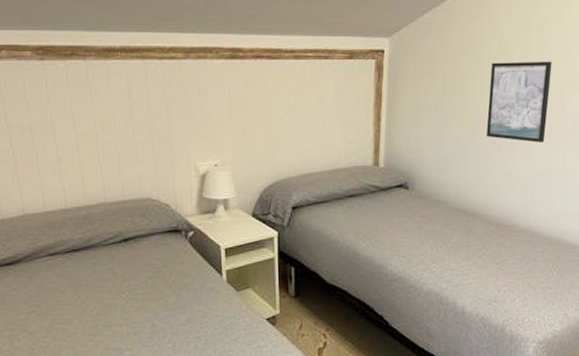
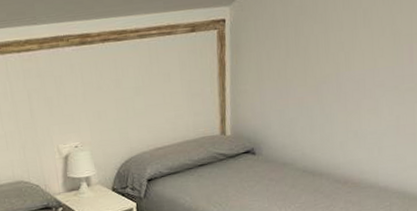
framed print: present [487,61,552,143] -> none [331,10,400,98]

